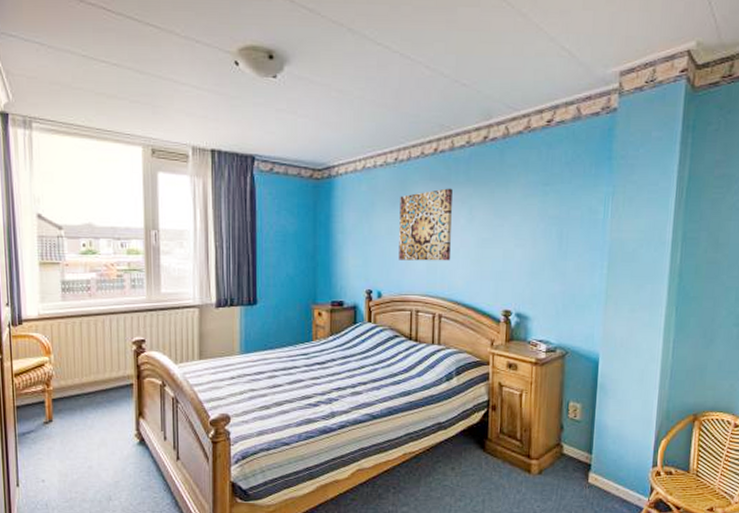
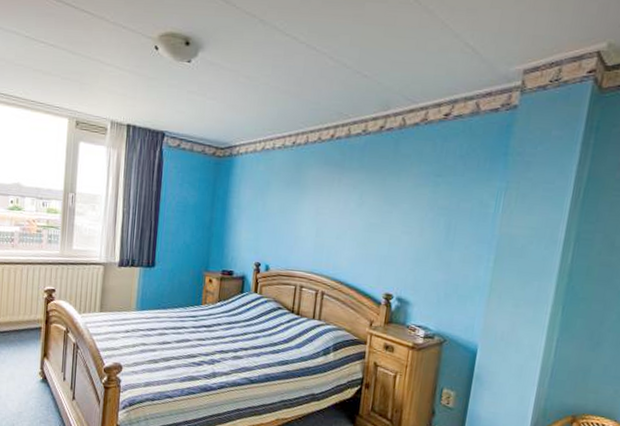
wall art: present [399,188,452,261] -> none [288,173,345,242]

